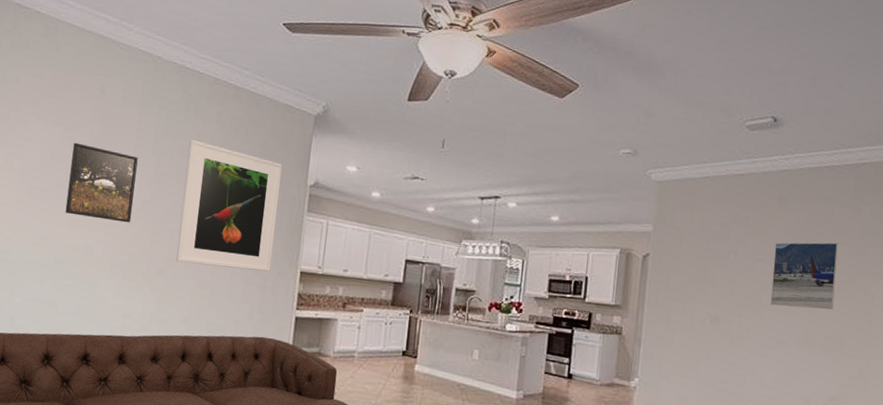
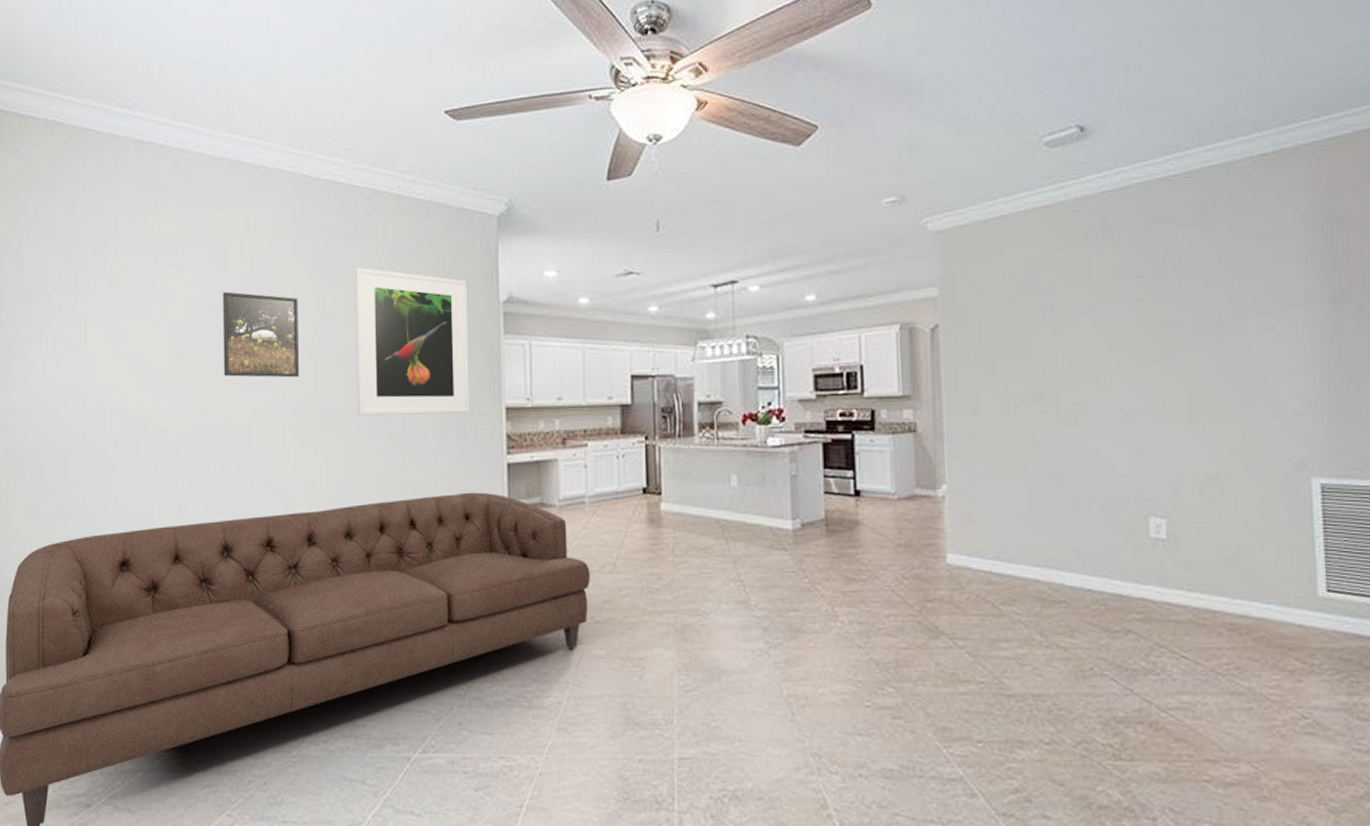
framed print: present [770,242,838,310] -> none [1104,275,1196,369]

